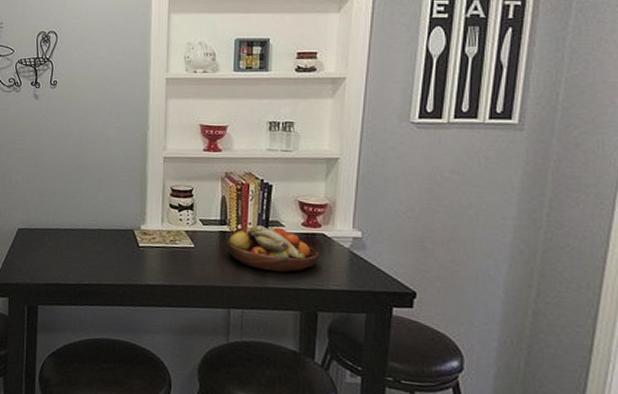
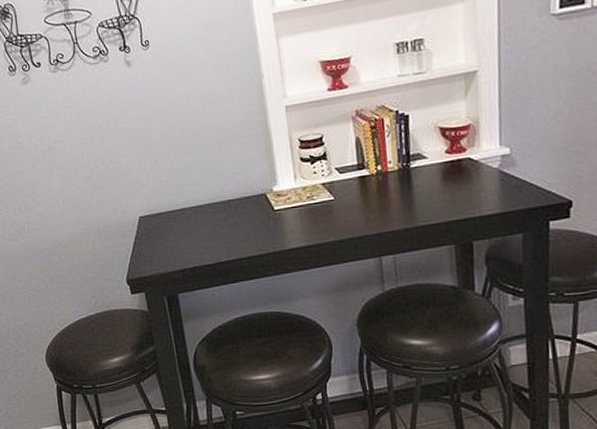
fruit bowl: present [226,225,319,273] -> none [367,159,468,209]

